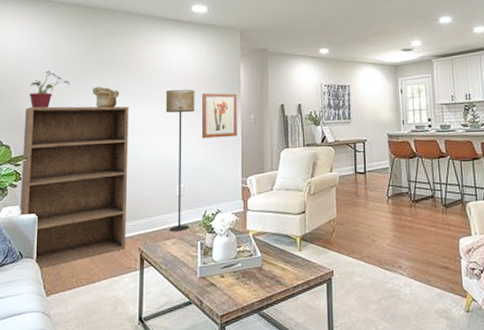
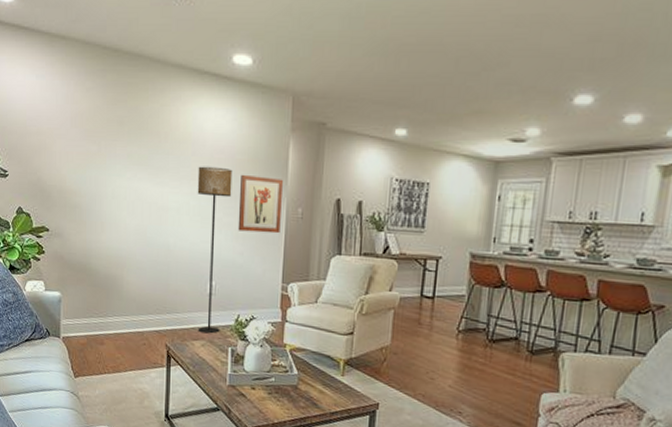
bookshelf: present [20,106,129,270] -> none [43,172,156,350]
potted plant: present [29,70,70,109] -> none [46,128,90,174]
ceramic vessel: present [92,86,120,108] -> none [114,153,145,182]

